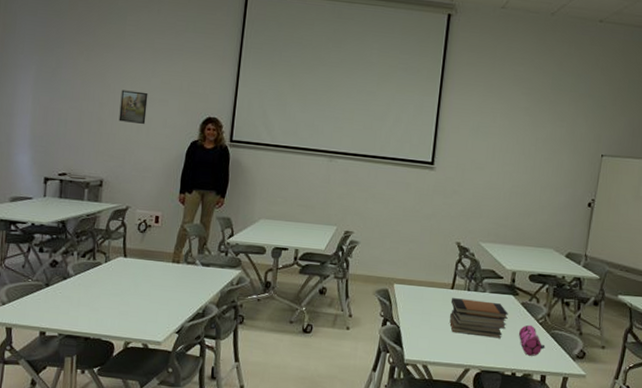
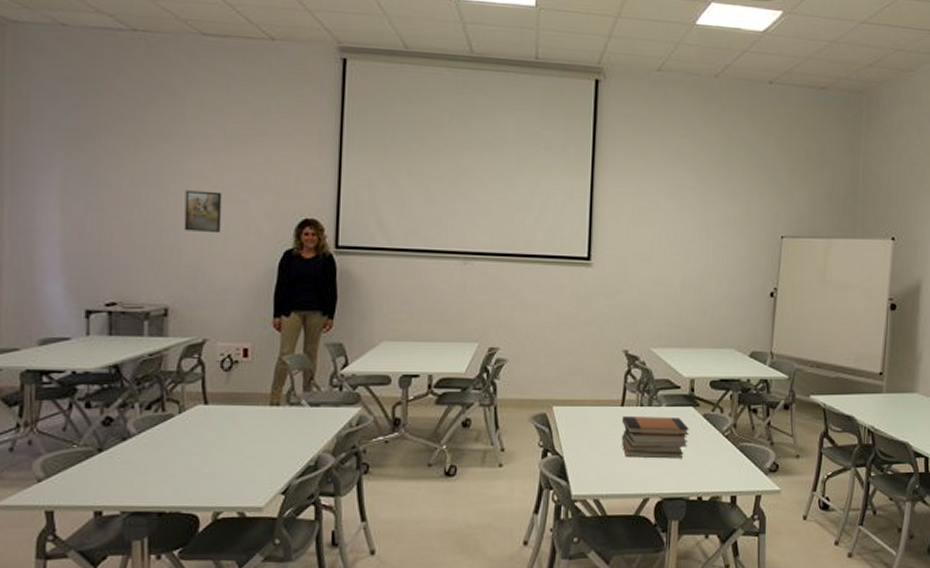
pencil case: present [518,324,546,356] -> none [702,439,734,475]

